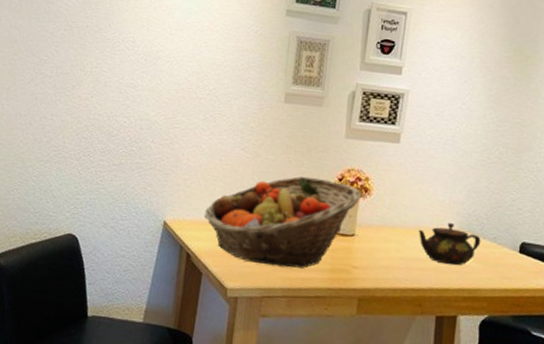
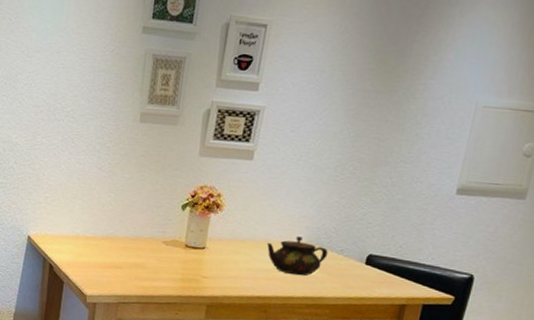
fruit basket: present [204,176,361,268] -> none [65,193,213,278]

